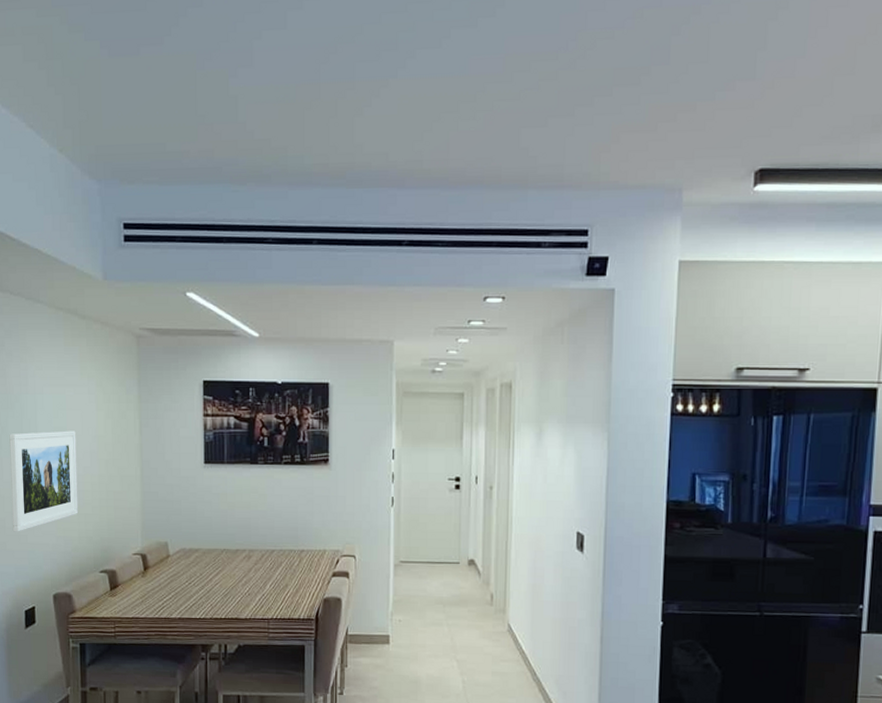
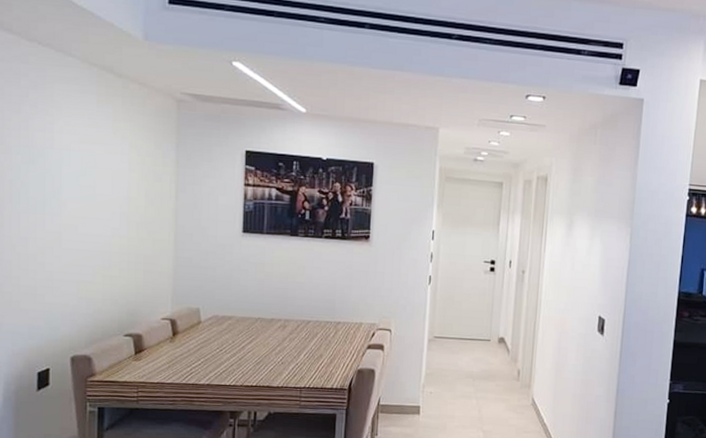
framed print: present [9,430,79,532] -> none [28,188,105,291]

